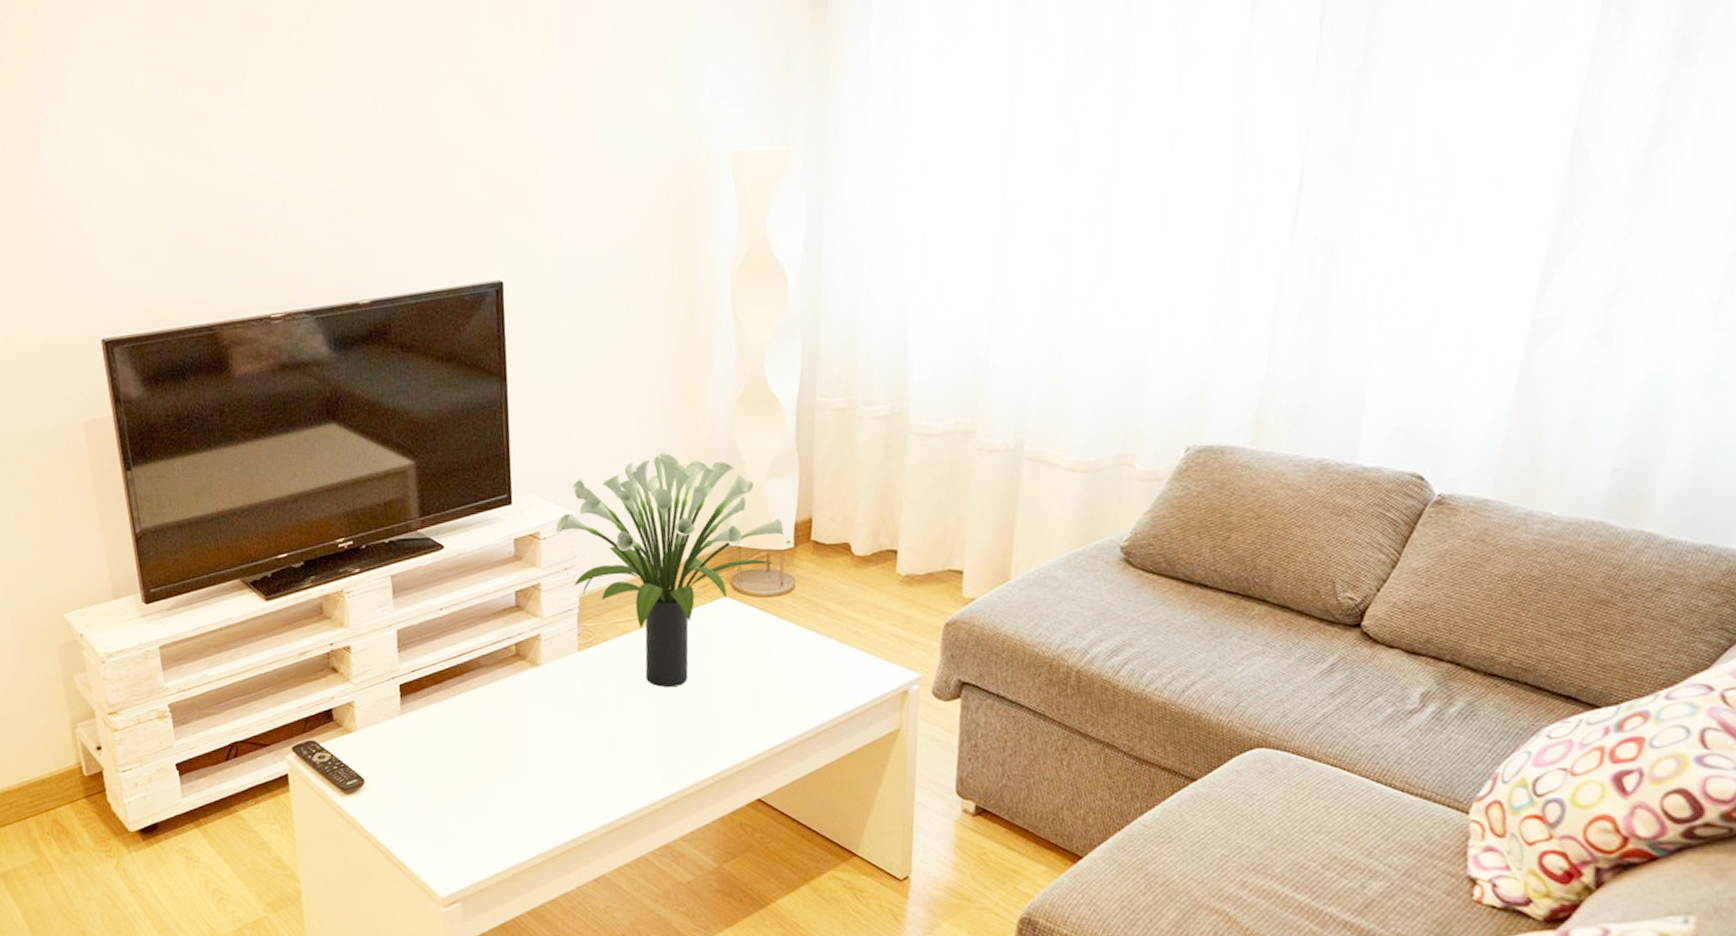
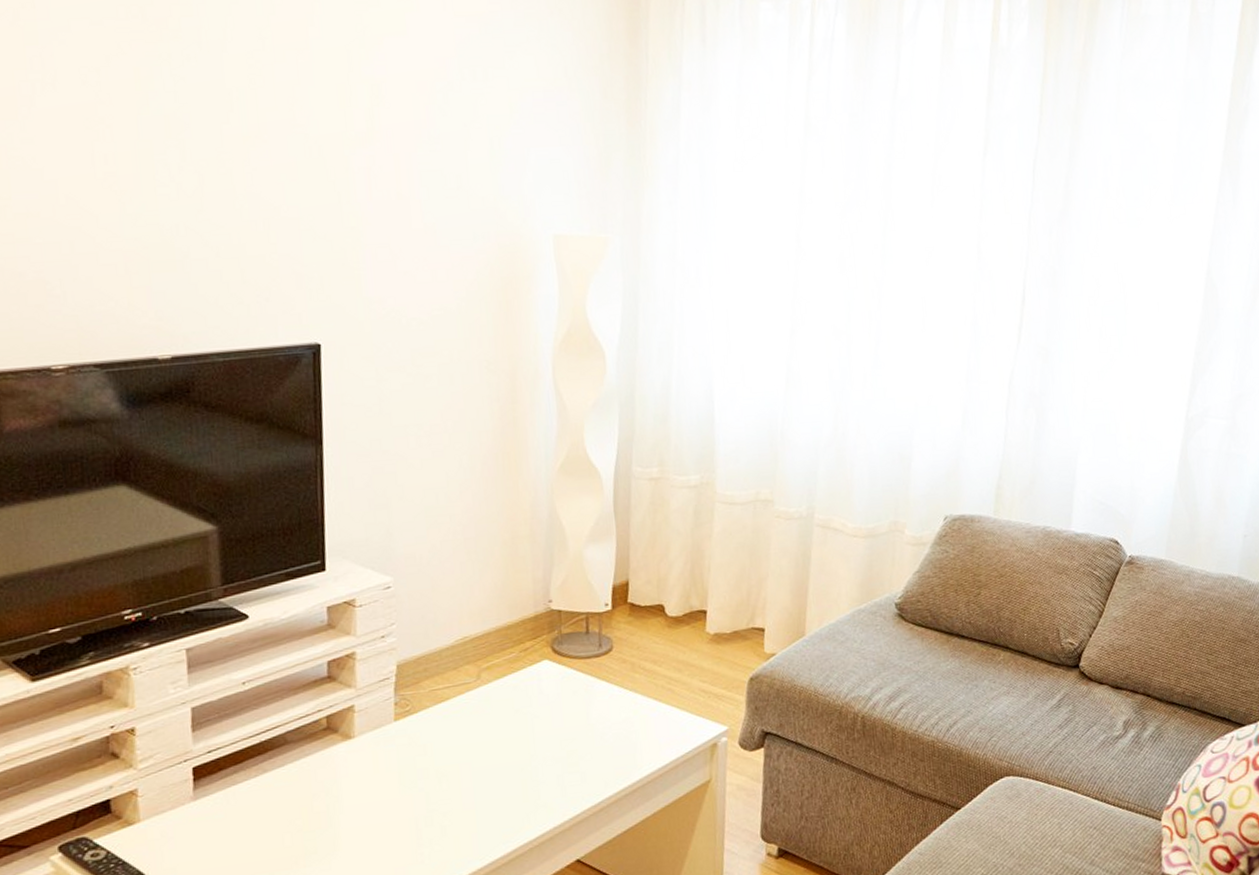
potted plant: present [556,451,784,687] -> none [373,517,602,754]

